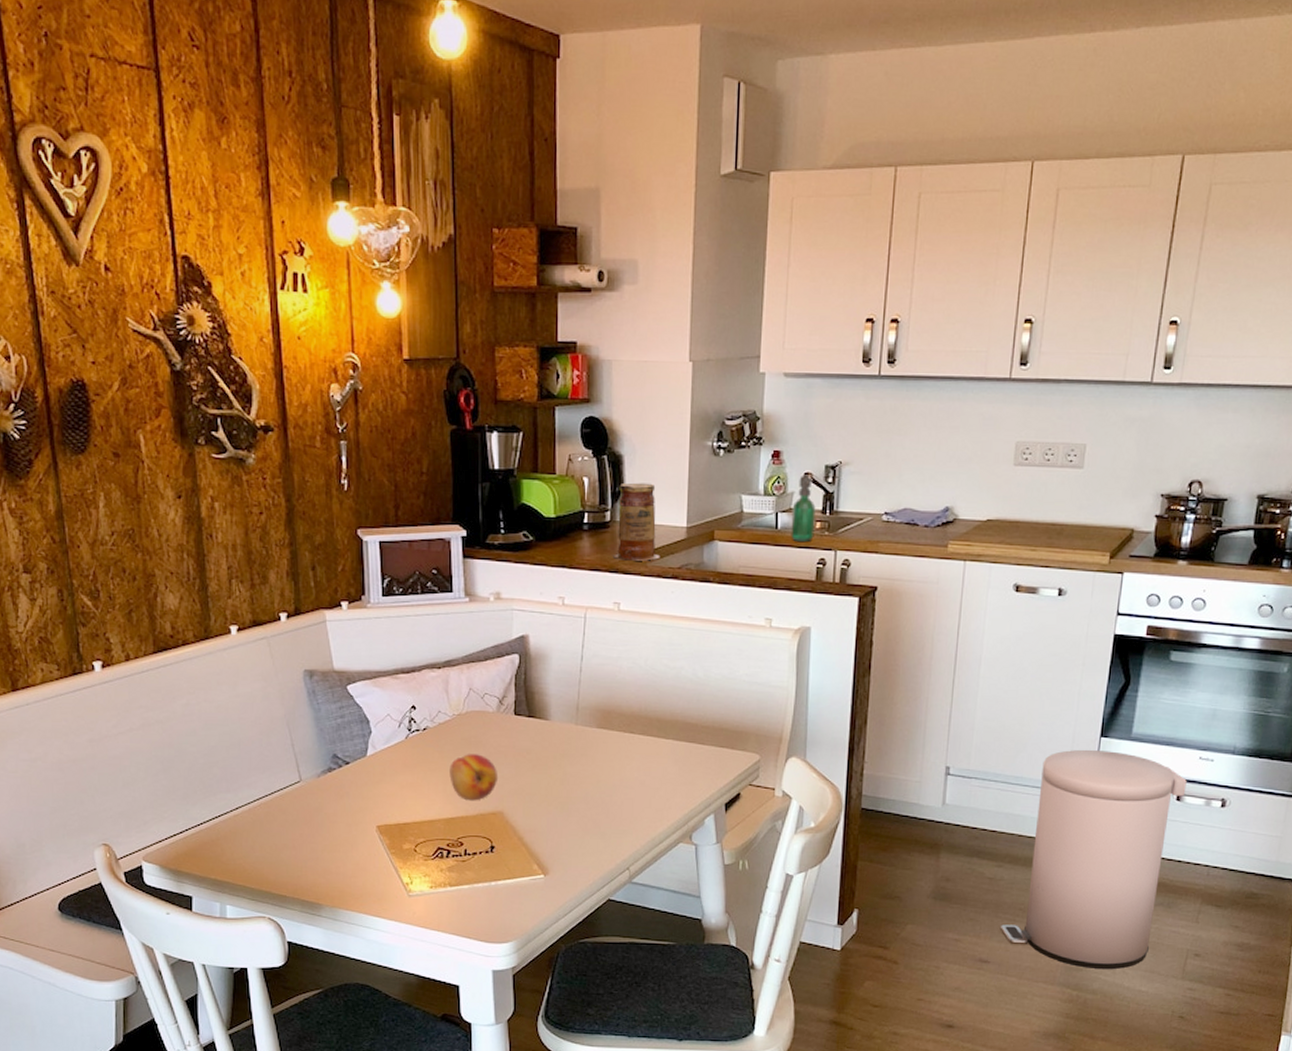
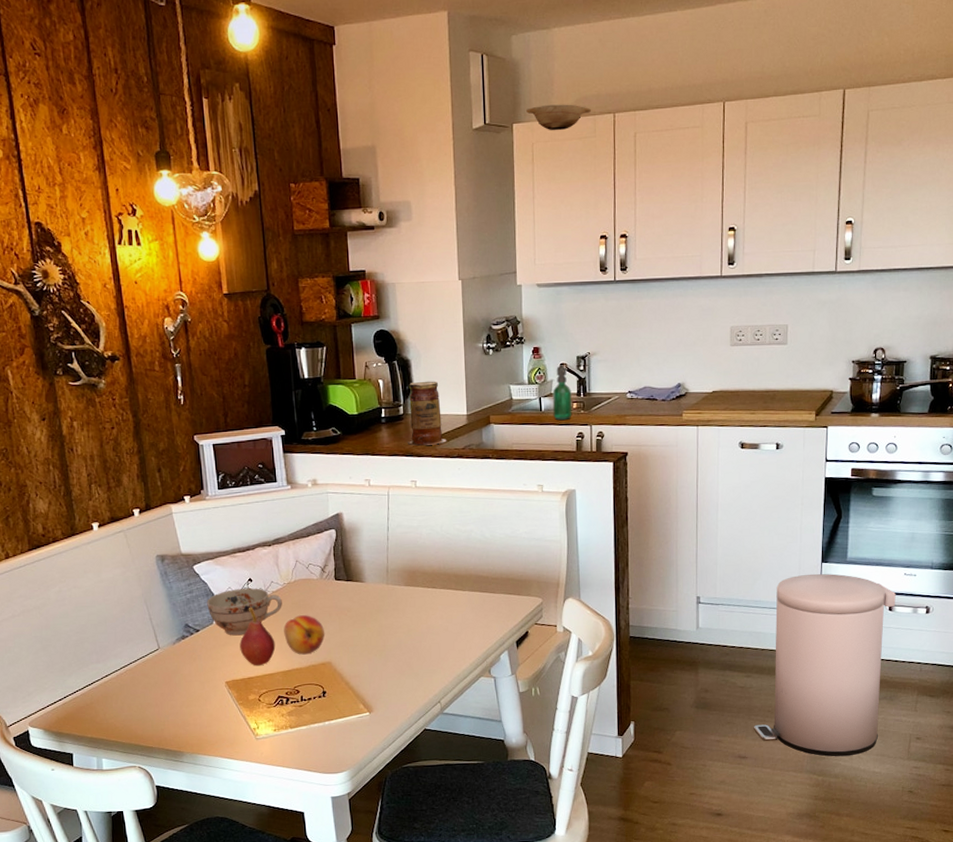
teacup: none [360,717,450,773] -> present [207,588,282,636]
fruit: none [396,739,438,810] -> present [239,606,276,666]
decorative bowl: none [788,150,868,184] -> present [526,104,591,131]

